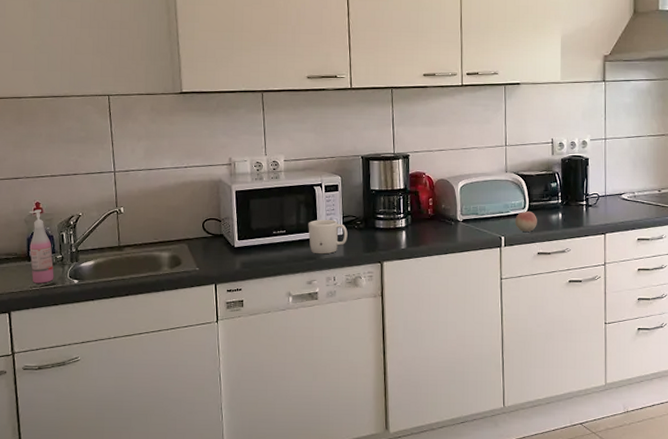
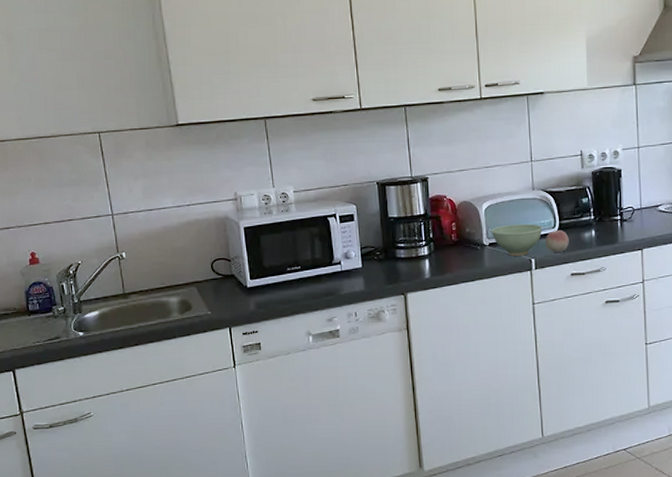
soap dispenser: present [29,209,54,284] -> none [24,260,58,338]
mug: present [308,219,348,254] -> none [324,251,367,290]
bowl: none [464,203,513,233] -> present [490,223,543,256]

